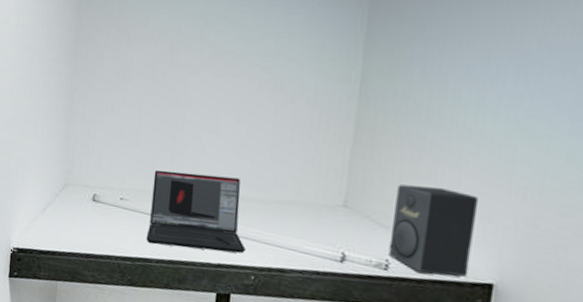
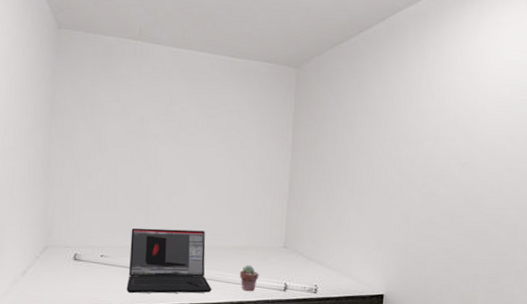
potted succulent: none [282,224,308,258] -> present [240,265,259,291]
speaker: present [388,184,479,277] -> none [316,228,372,292]

